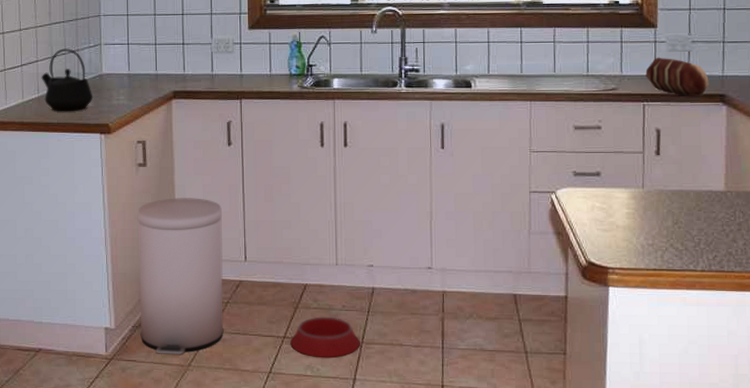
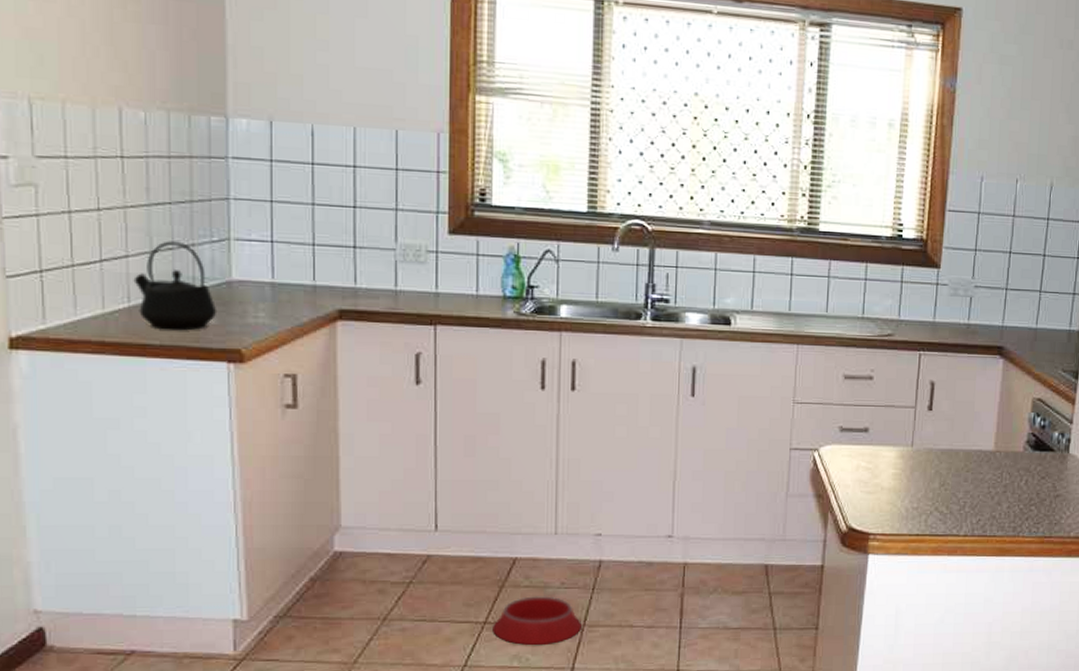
pedal bin: present [137,198,224,356] -> none [283,450,405,652]
bread loaf: present [645,57,709,96] -> none [924,301,989,347]

